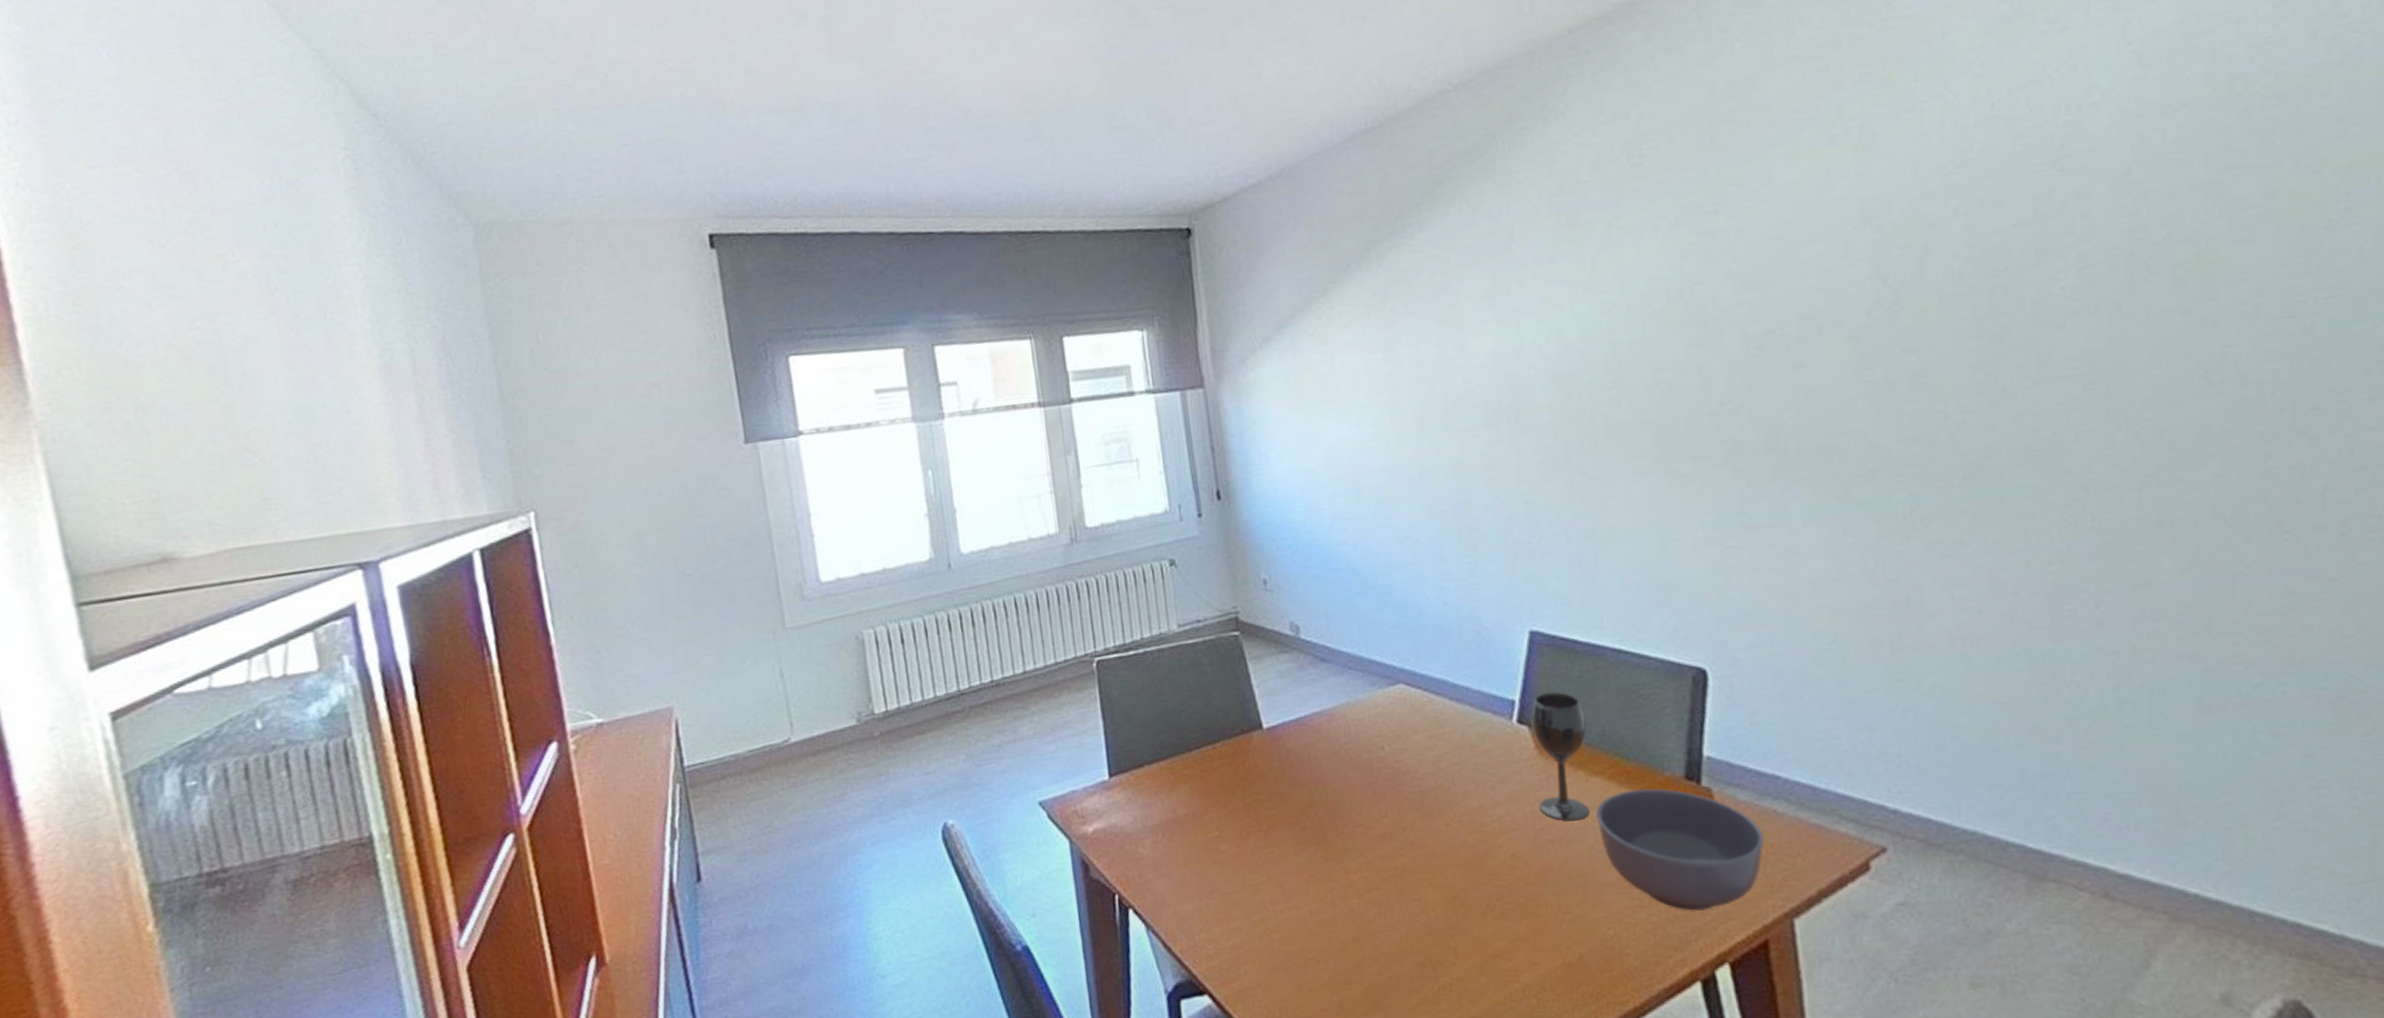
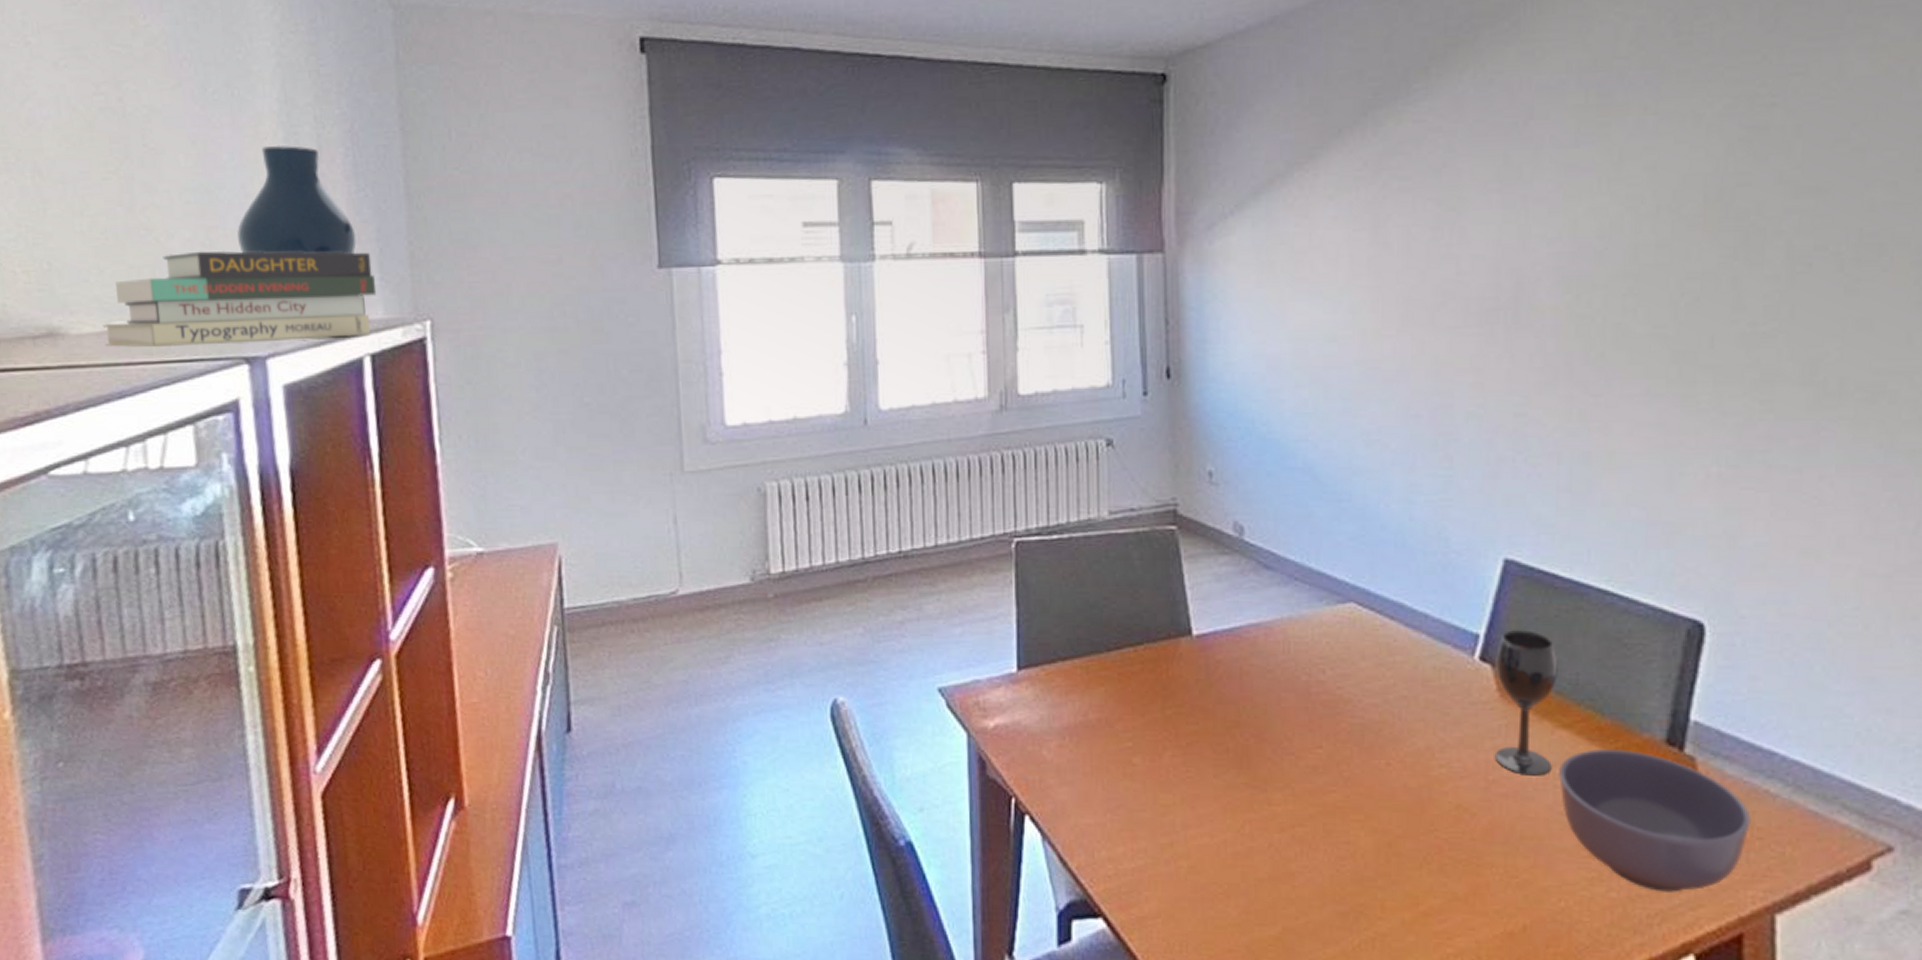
books: none [215,454,481,566] -> present [102,251,377,348]
vase: none [340,361,457,467] -> present [237,144,357,255]

